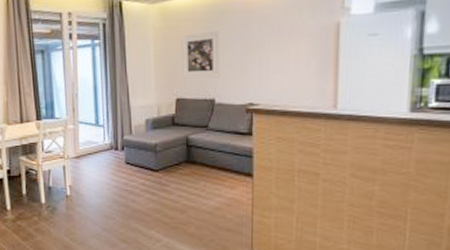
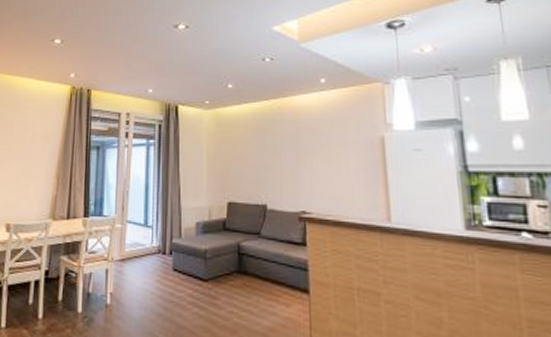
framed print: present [182,30,220,79] -> none [234,138,271,183]

